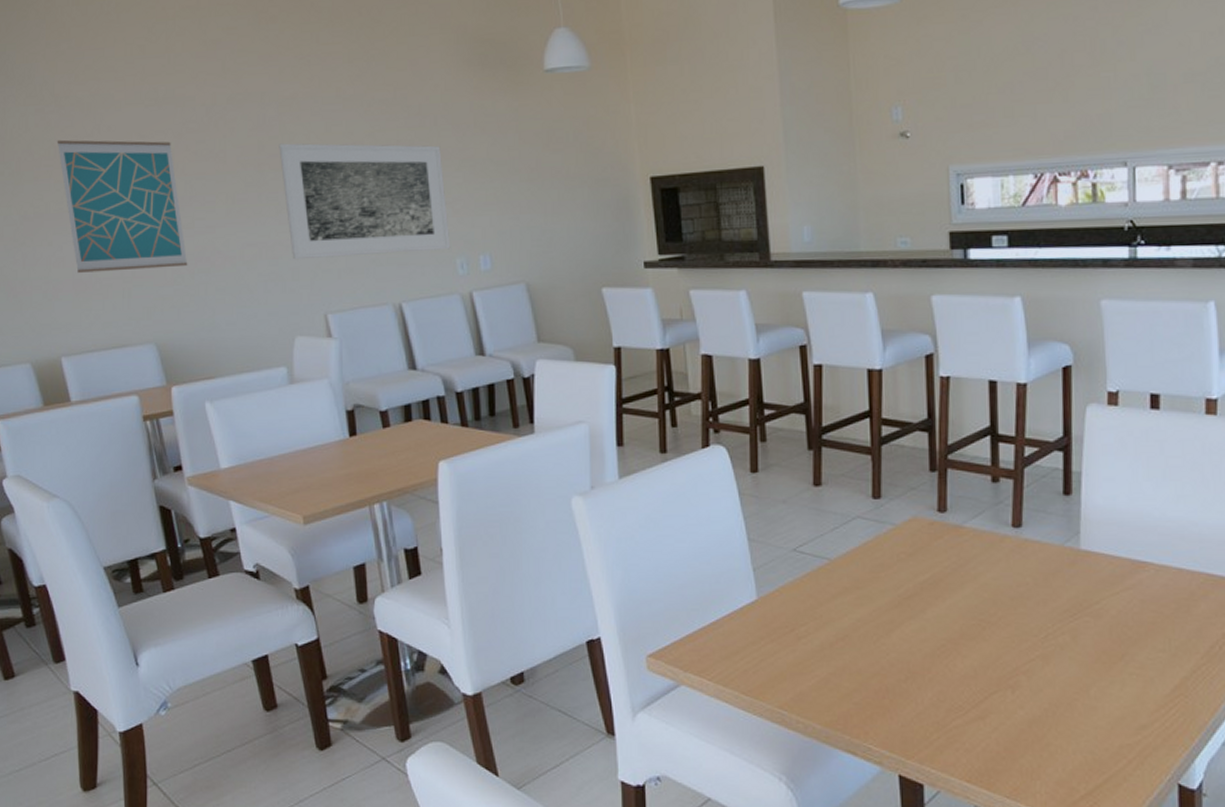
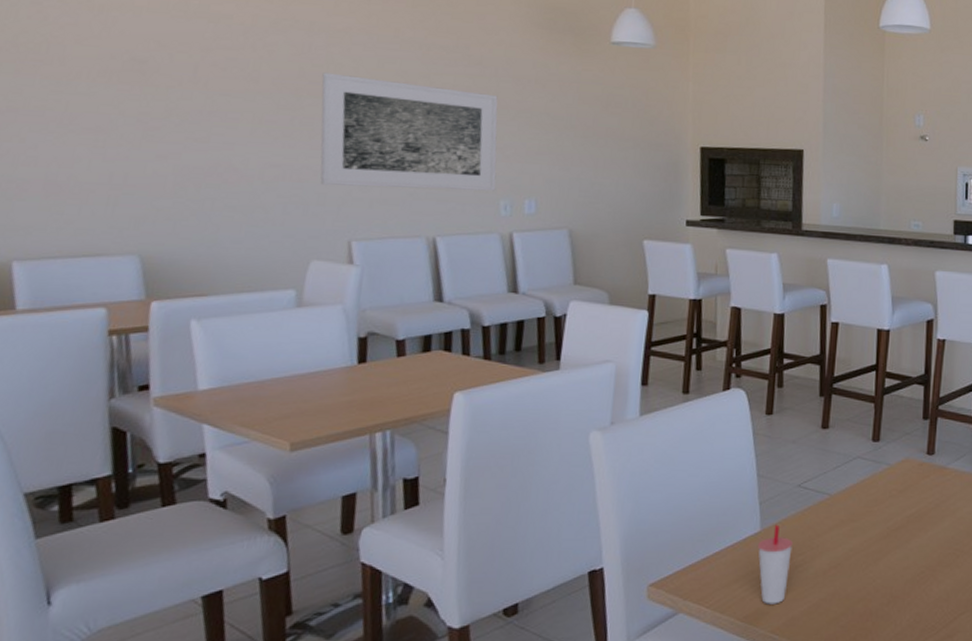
wall art: present [56,139,188,273] -> none [51,35,196,180]
cup: none [755,592,793,678] -> present [757,524,793,604]

